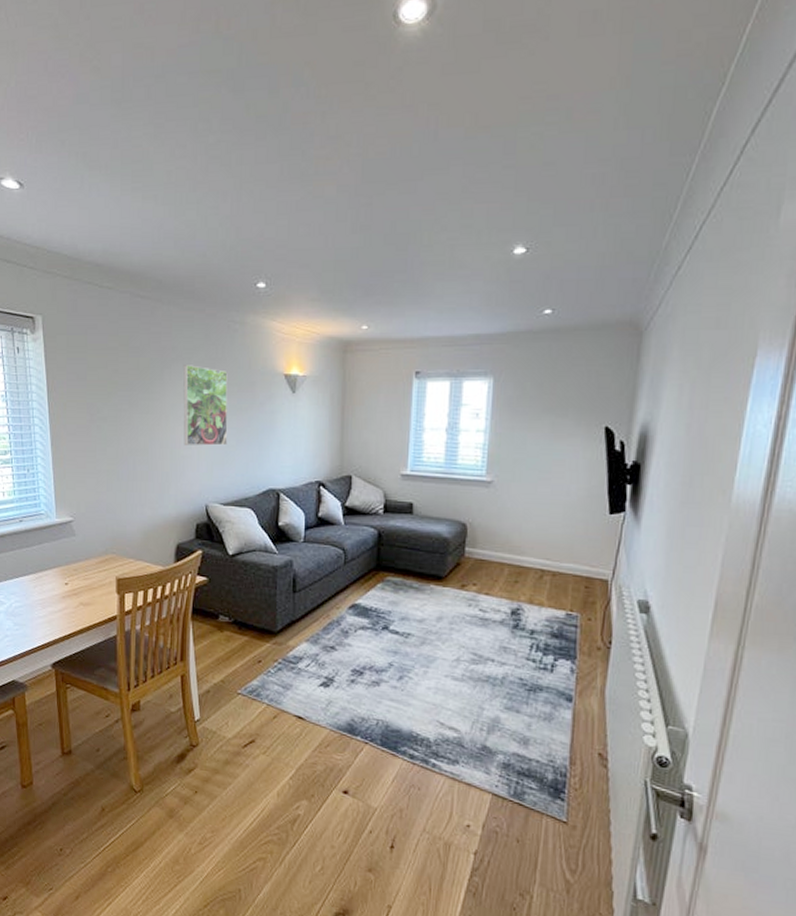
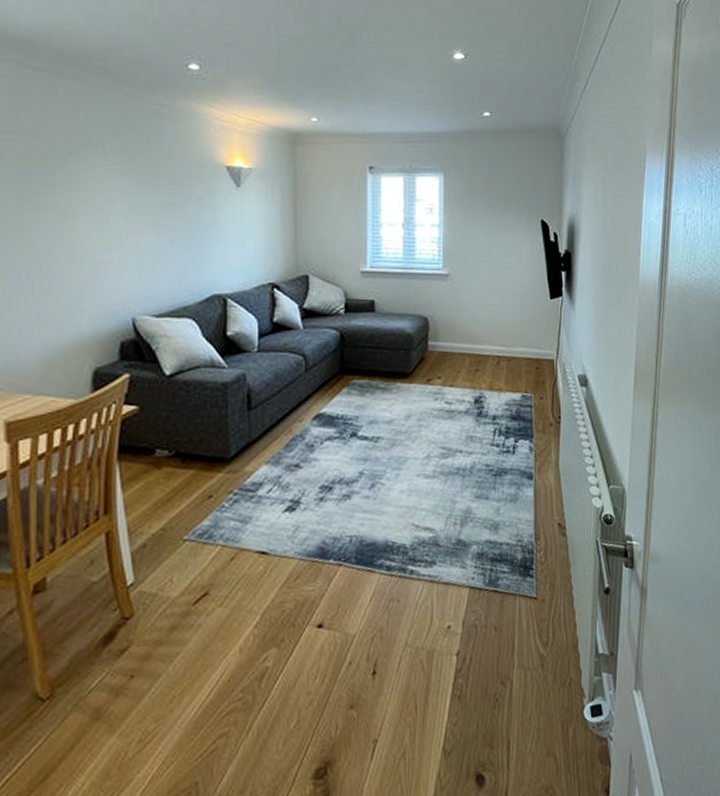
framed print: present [183,365,228,446] -> none [96,152,159,248]

